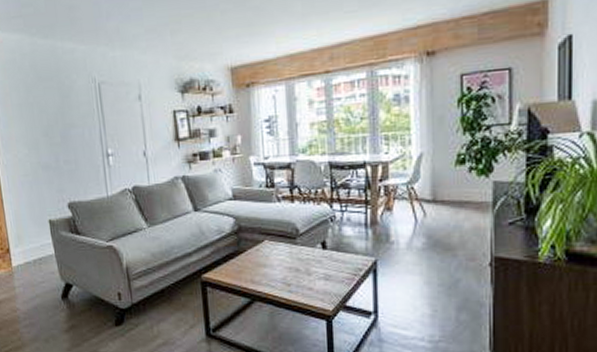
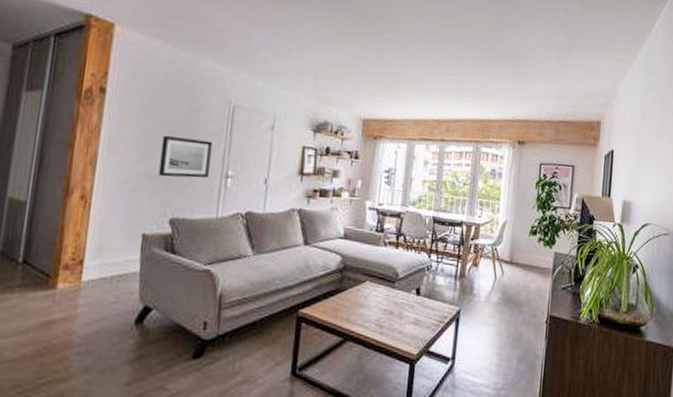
wall art: none [44,123,91,165] -> present [159,135,212,178]

